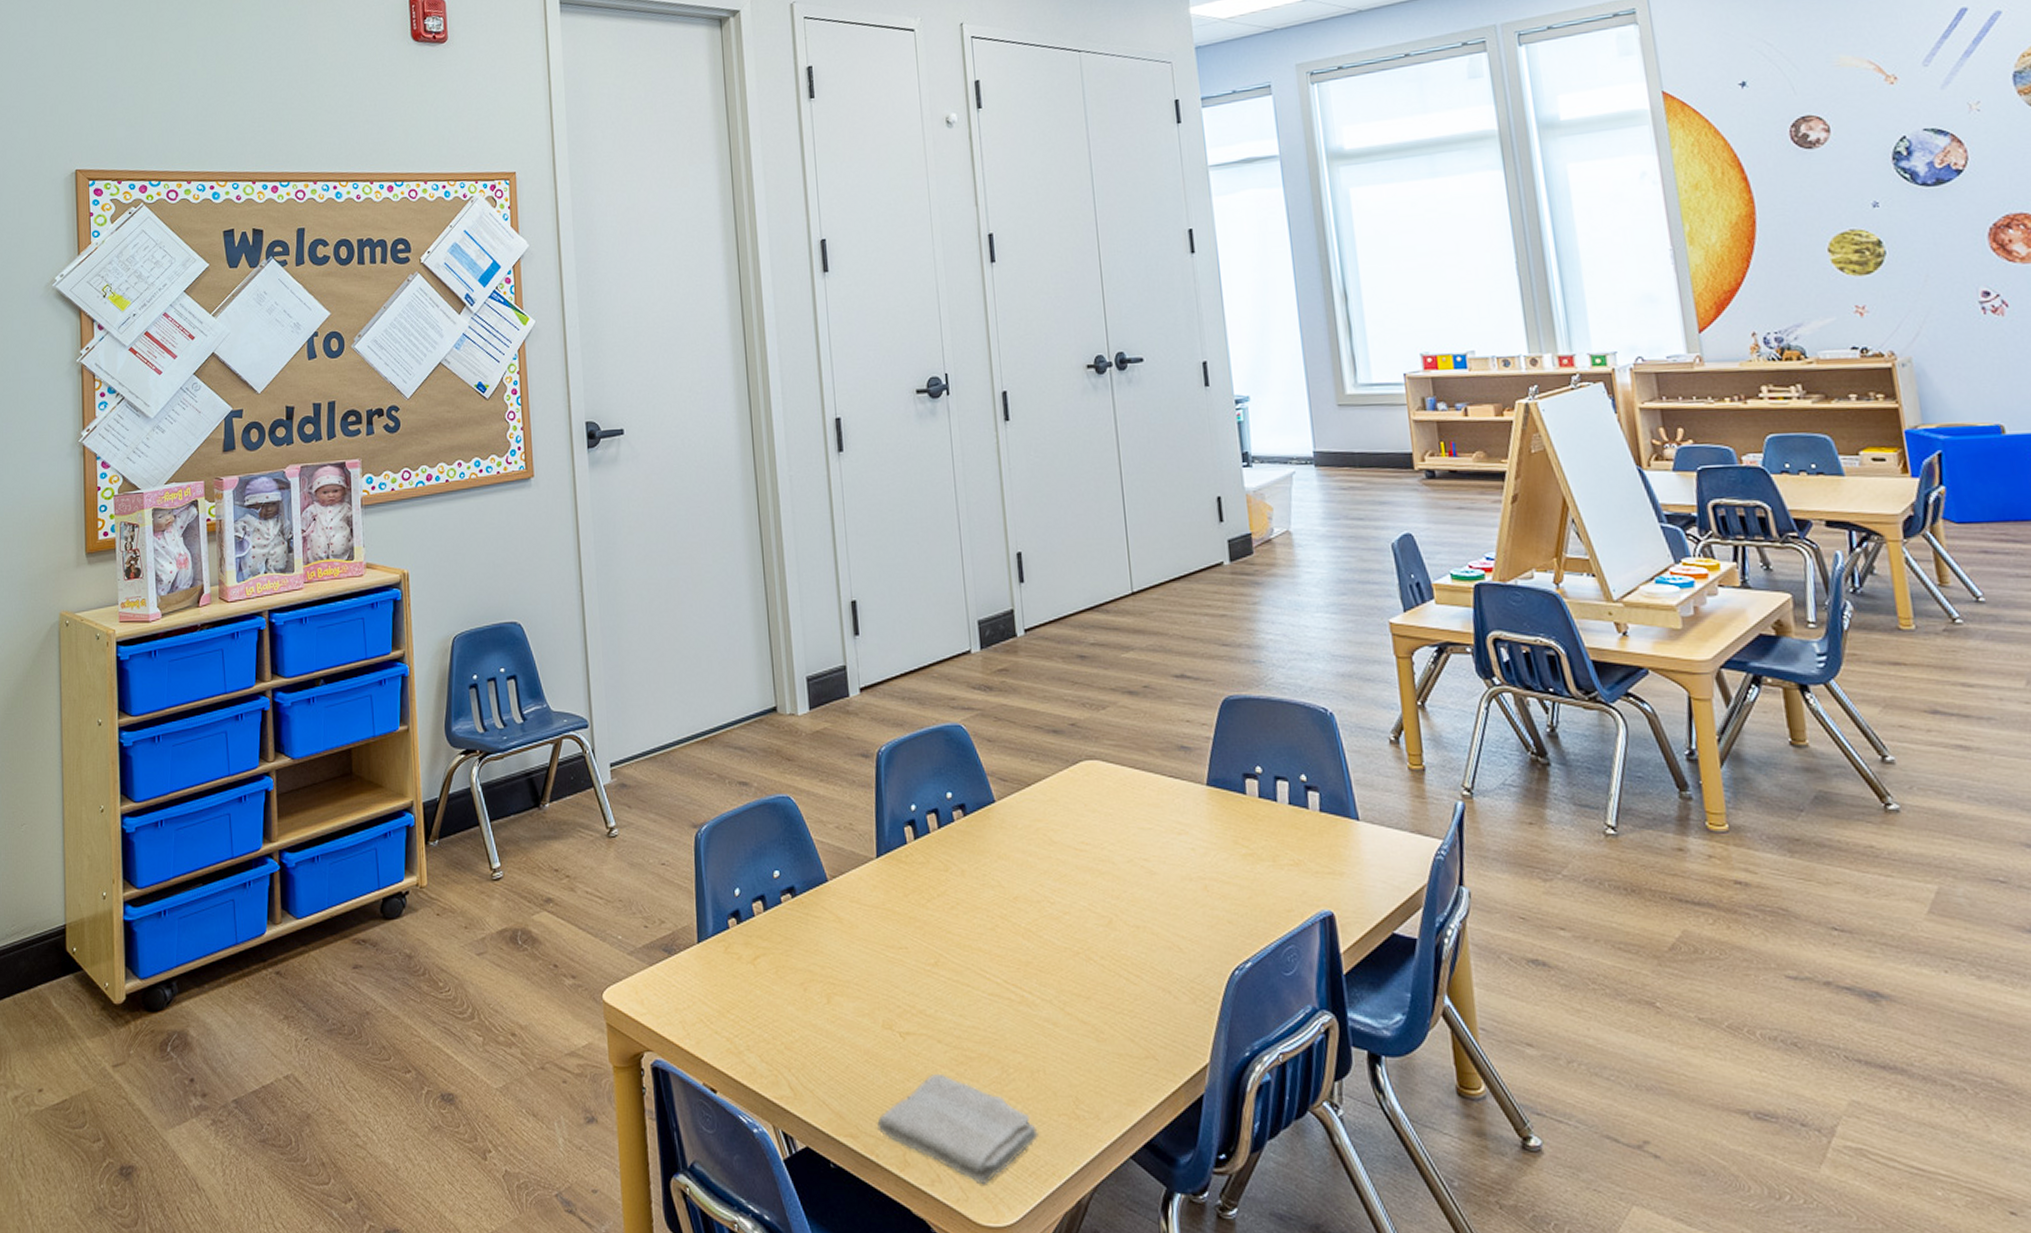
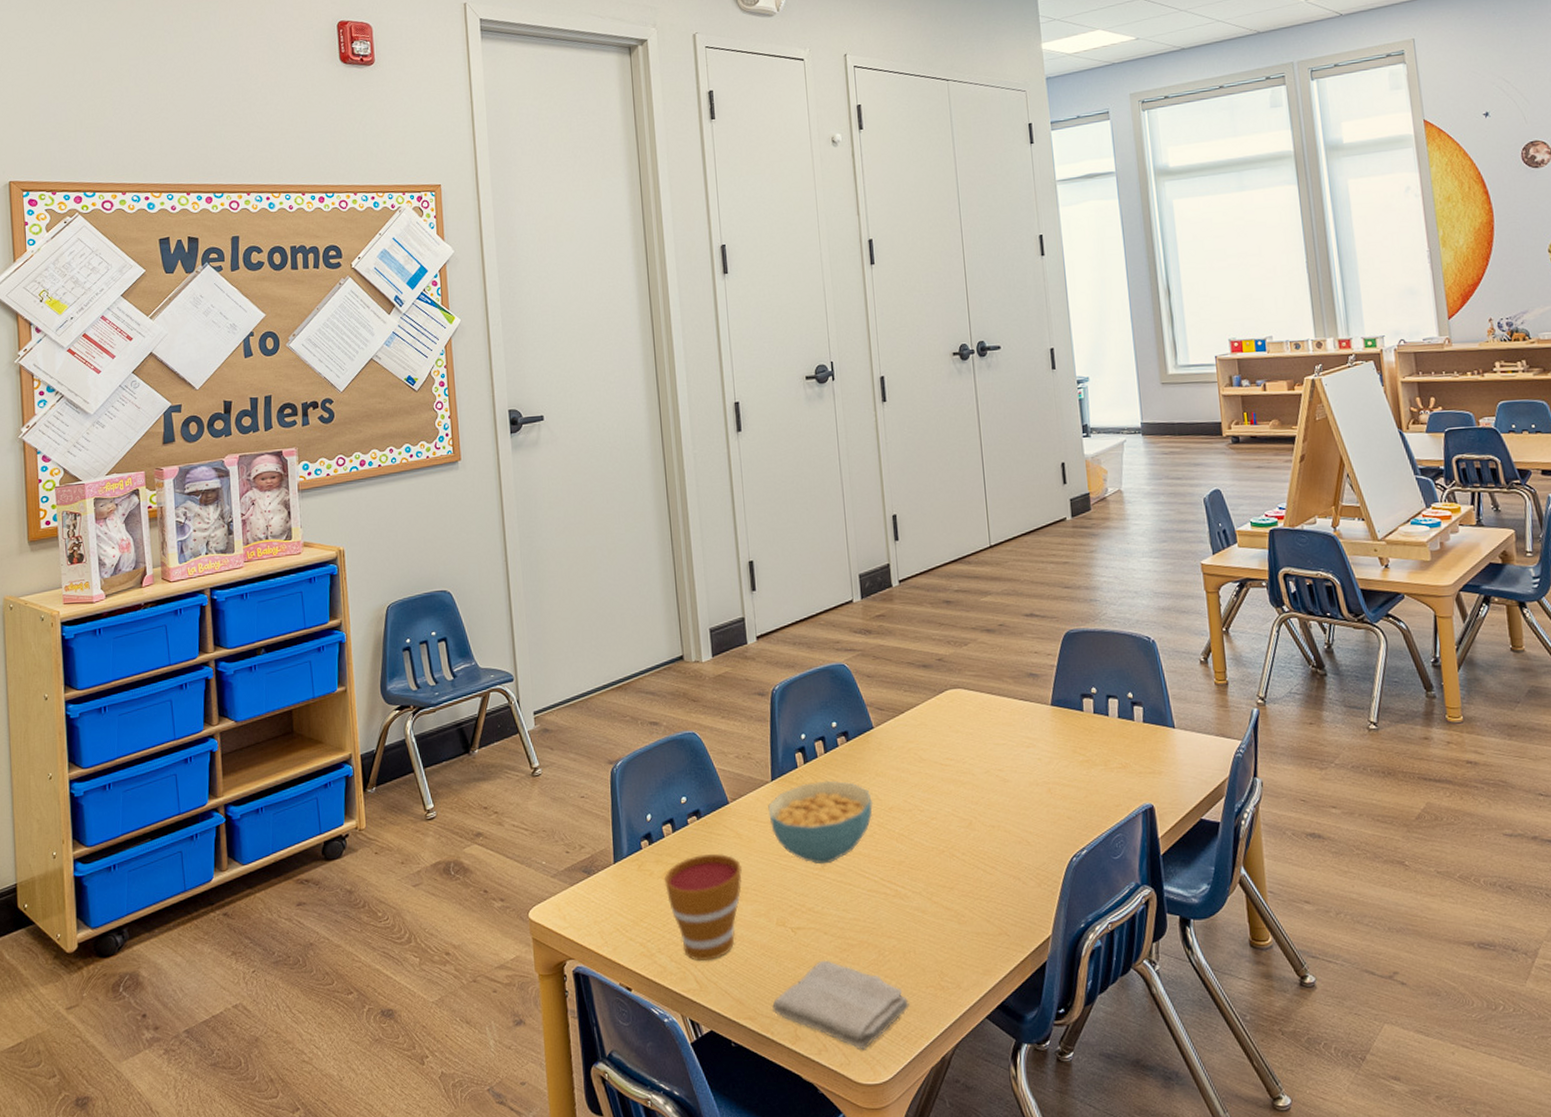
cup: none [755,938,843,1065] -> present [665,853,742,962]
cereal bowl: none [873,861,995,960] -> present [768,780,874,865]

